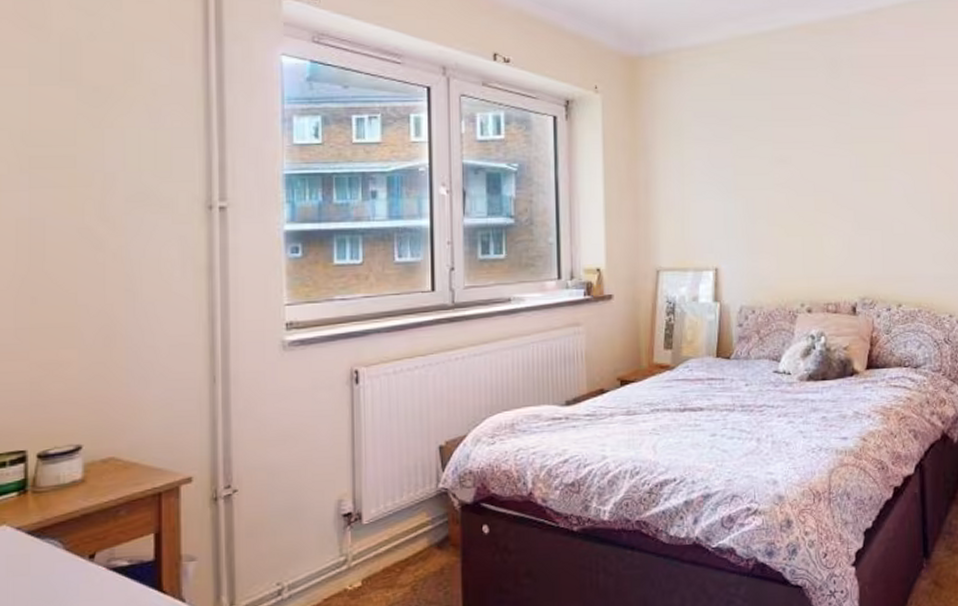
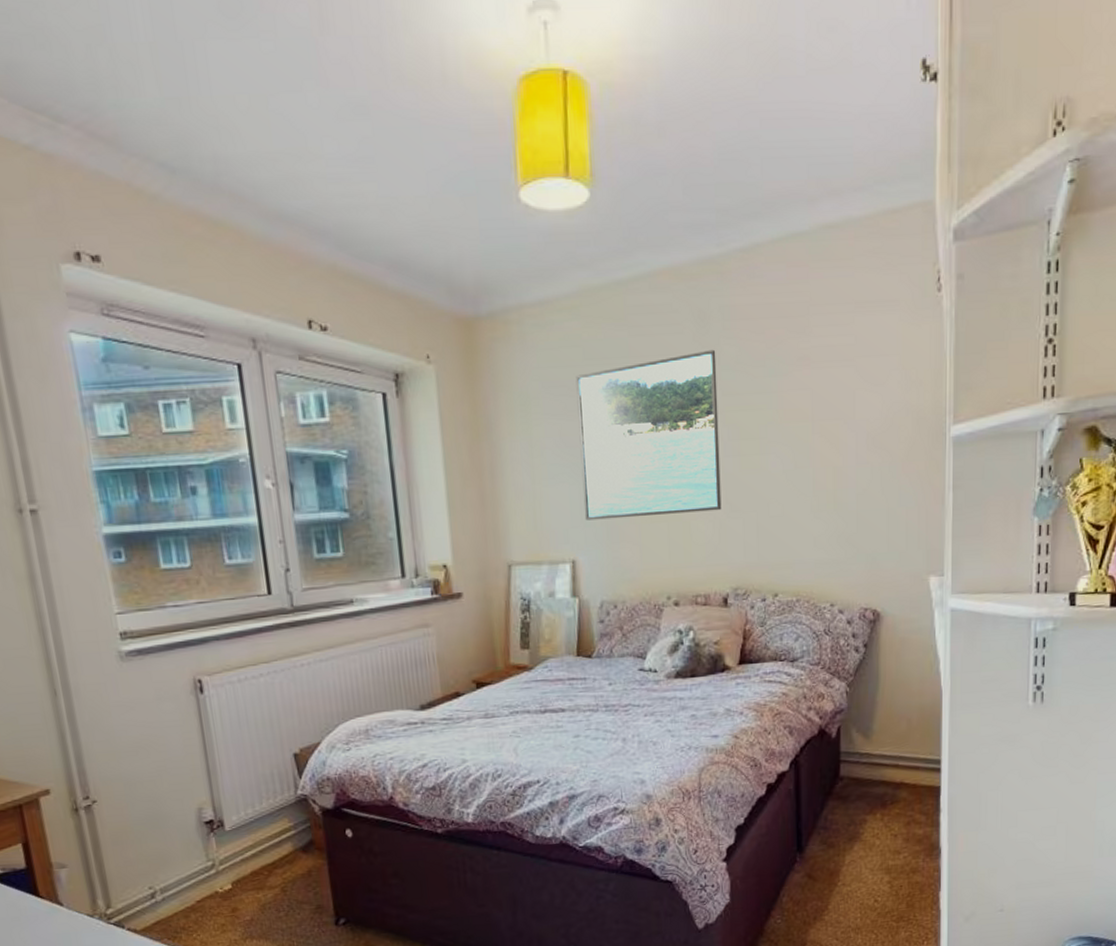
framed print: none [724,91,851,233] -> present [575,349,722,521]

